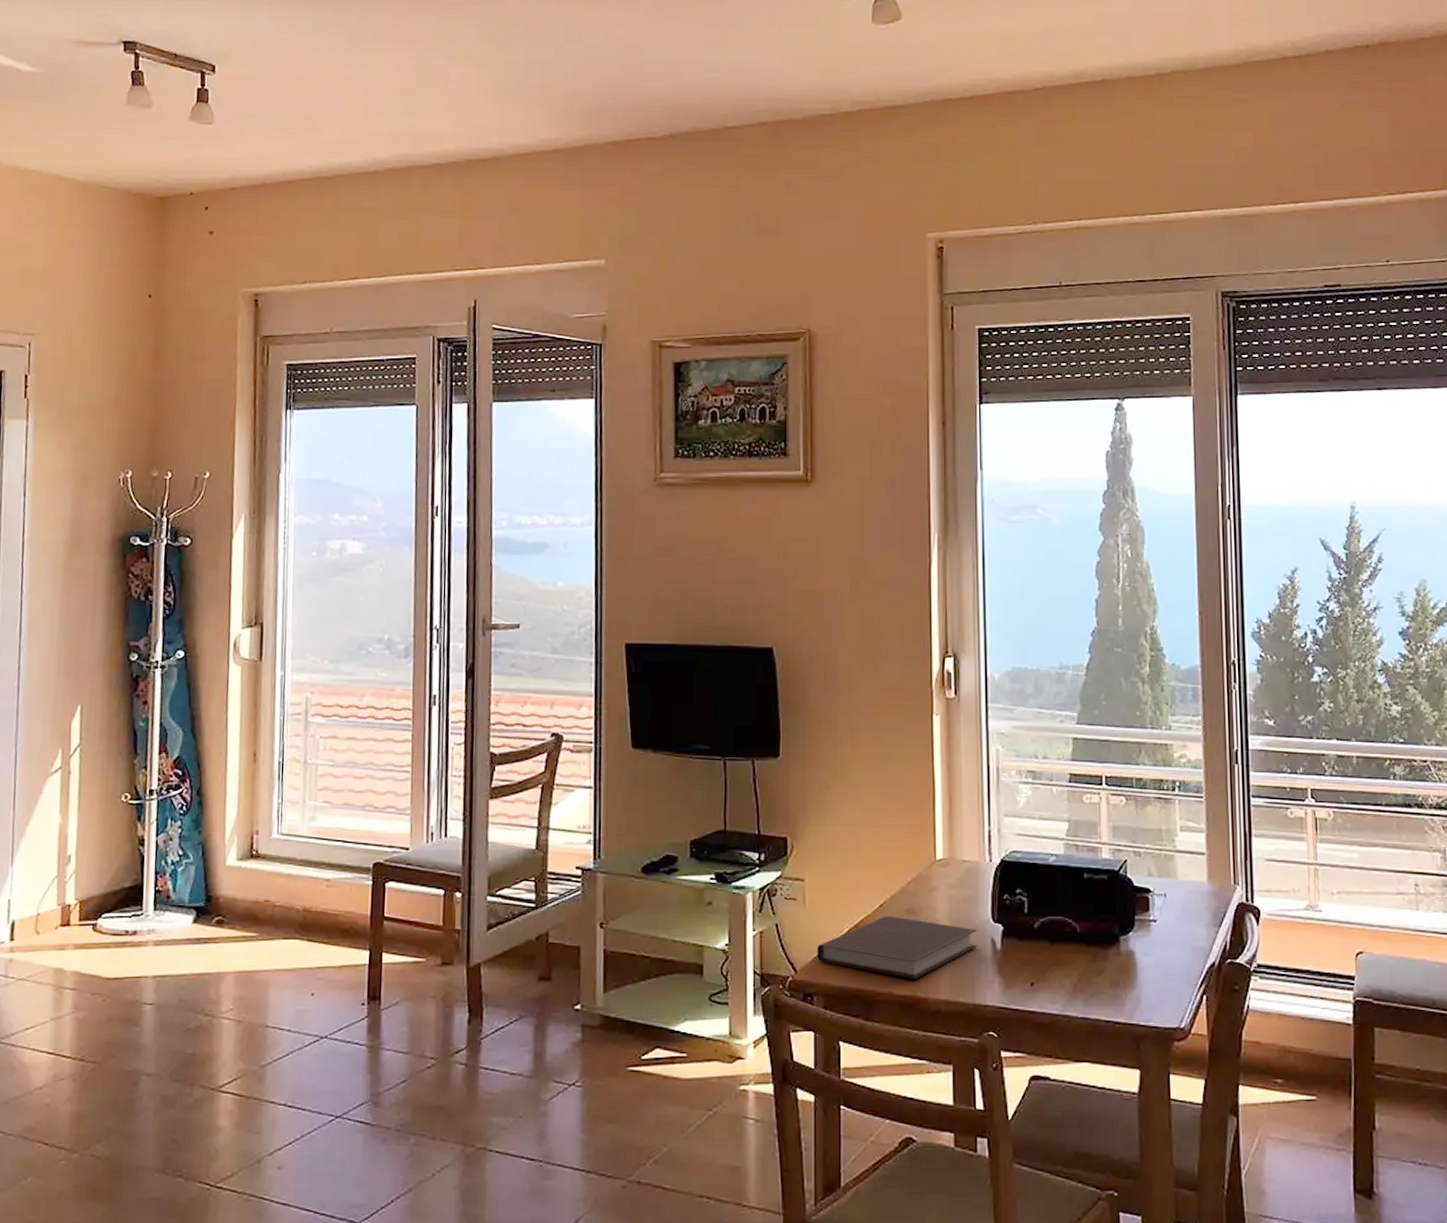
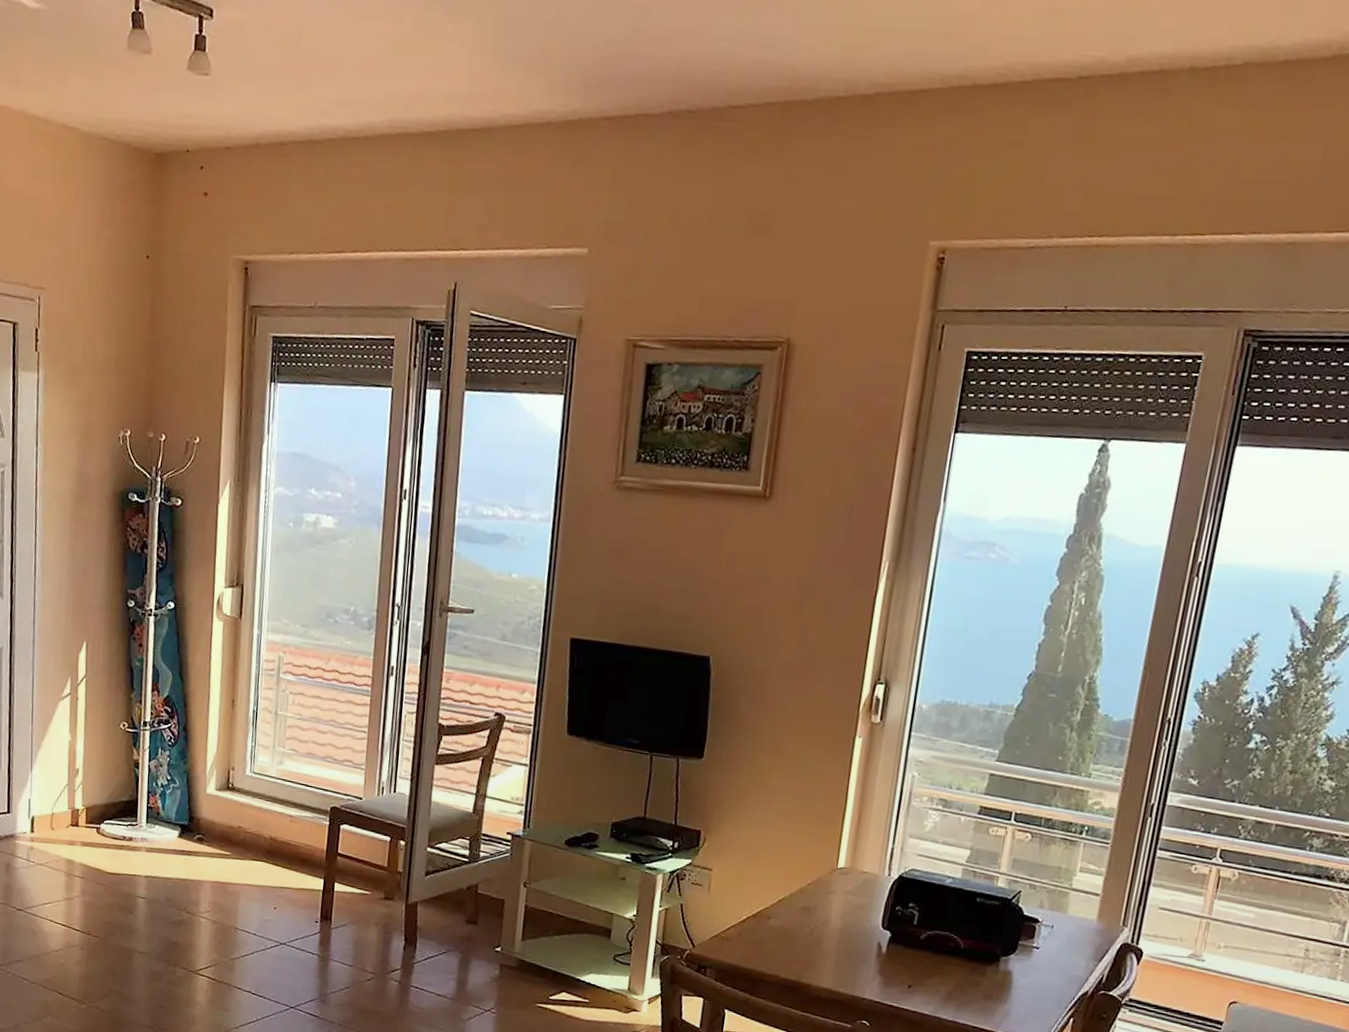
notebook: present [816,916,978,980] -> none [714,910,866,968]

